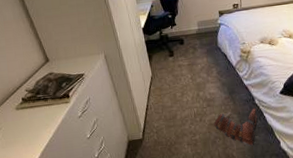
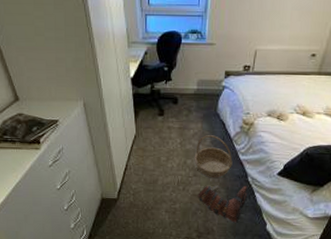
basket: none [205,66,240,106] -> present [194,135,233,179]

